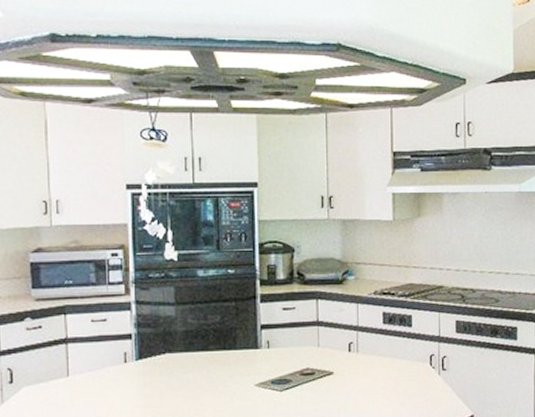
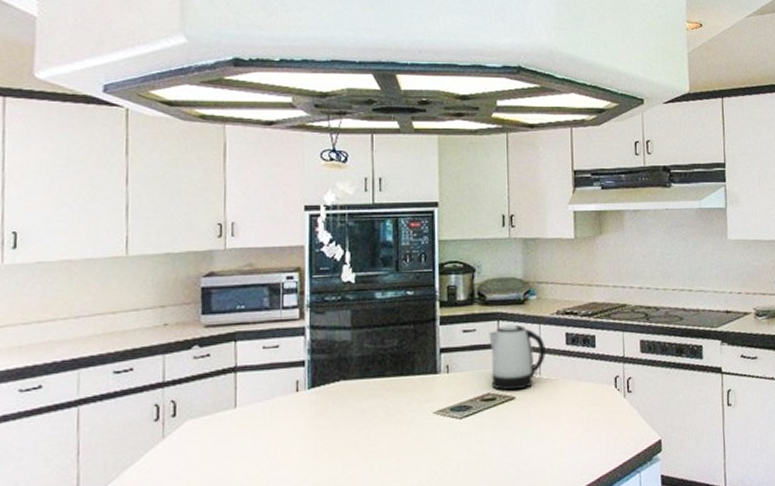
kettle: none [308,303,363,366] -> present [489,324,546,391]

